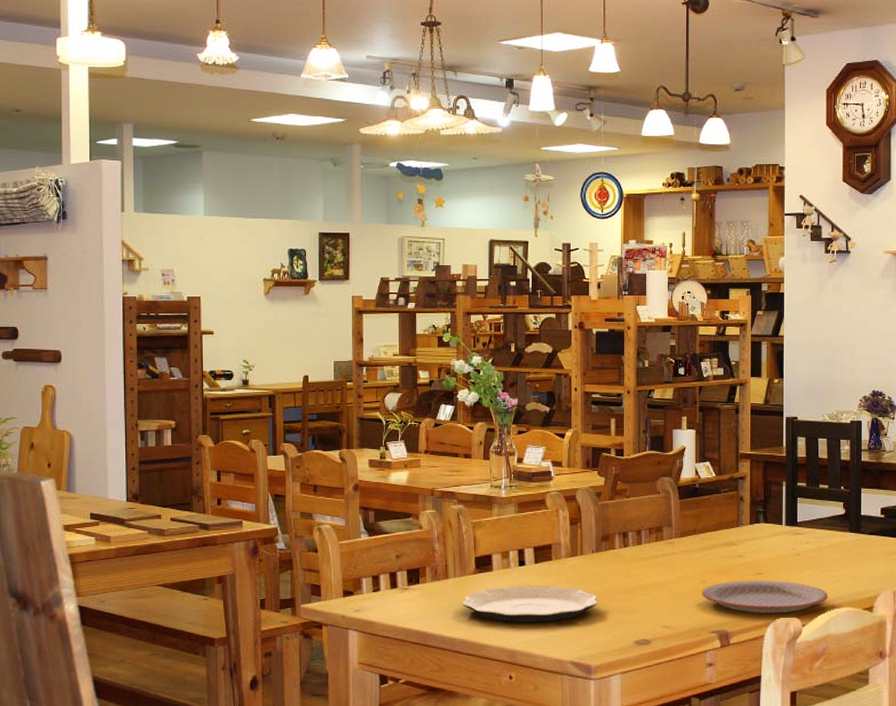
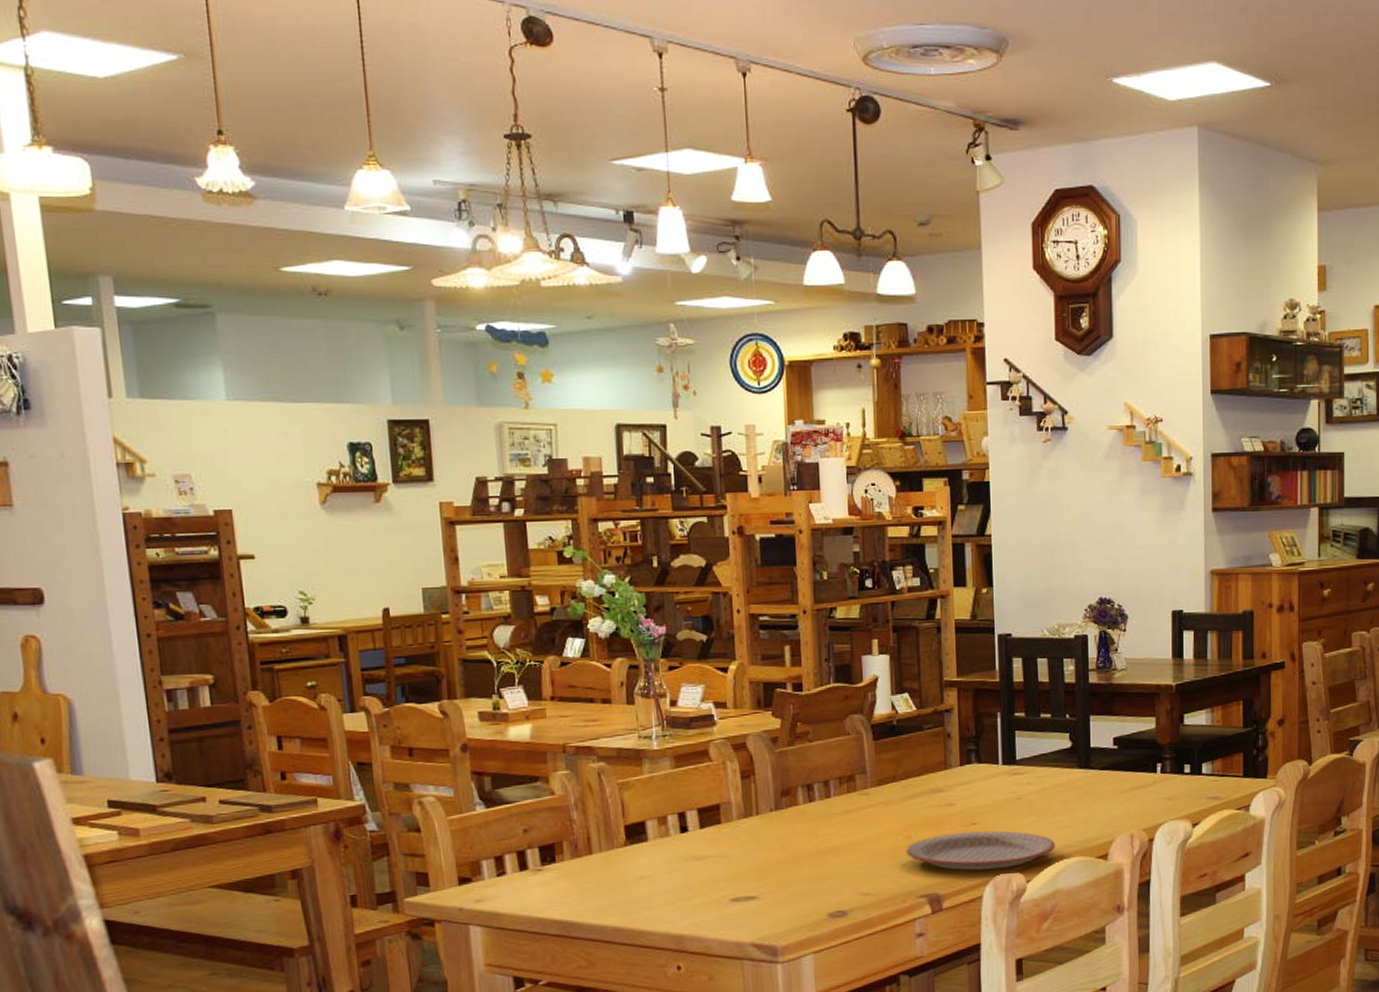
plate: present [462,586,598,622] -> none [611,854,781,902]

